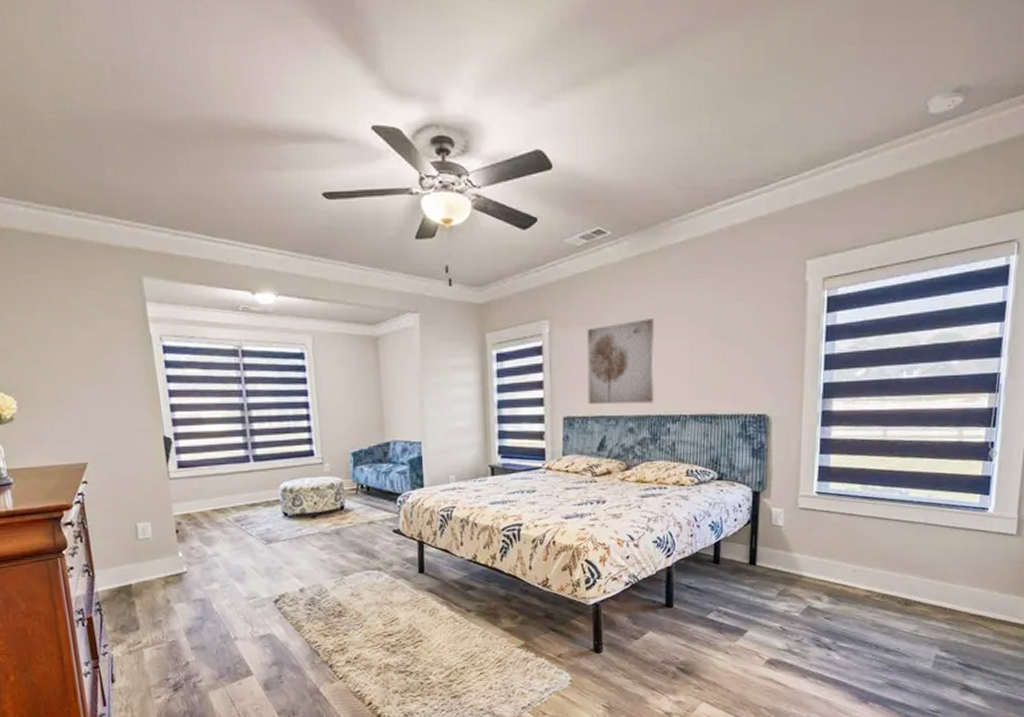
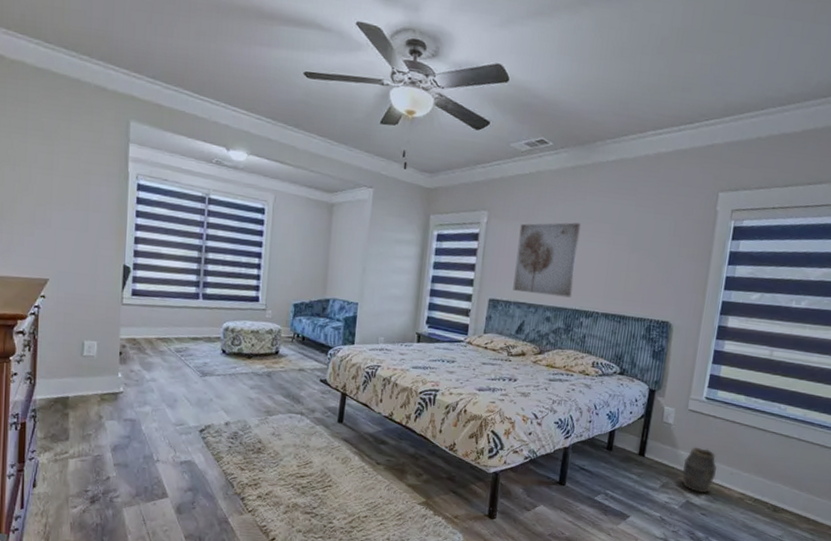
vase: none [799,547,837,596] -> present [682,446,717,494]

